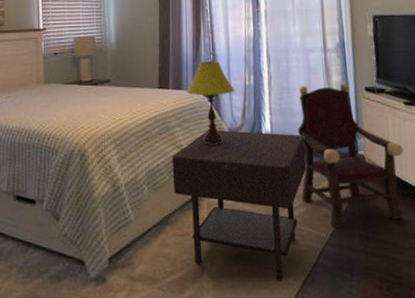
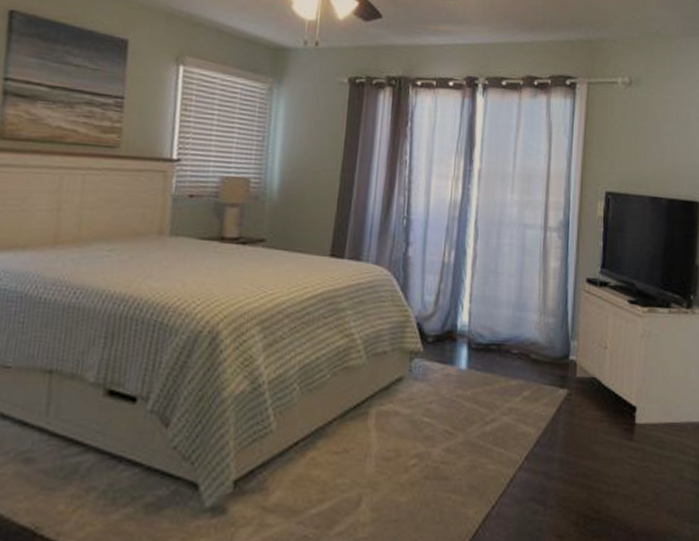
side table: present [172,130,307,281] -> none [334,317,509,515]
table lamp: present [187,61,236,145] -> none [367,227,430,336]
armchair: present [298,82,404,228] -> none [495,270,621,449]

